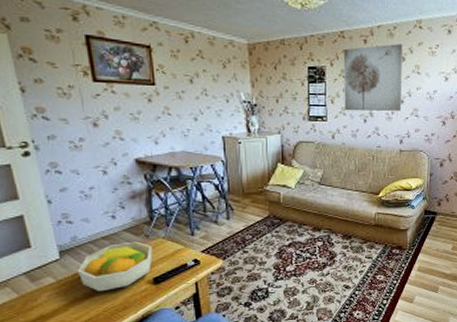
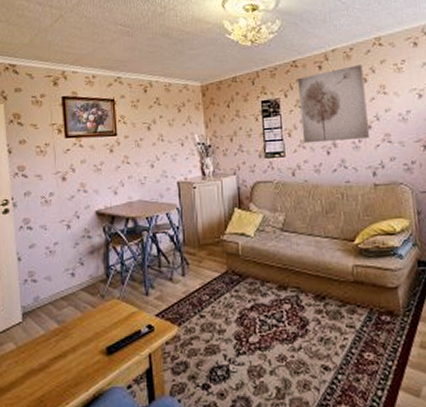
fruit bowl: present [77,241,153,291] -> none [36,302,107,361]

